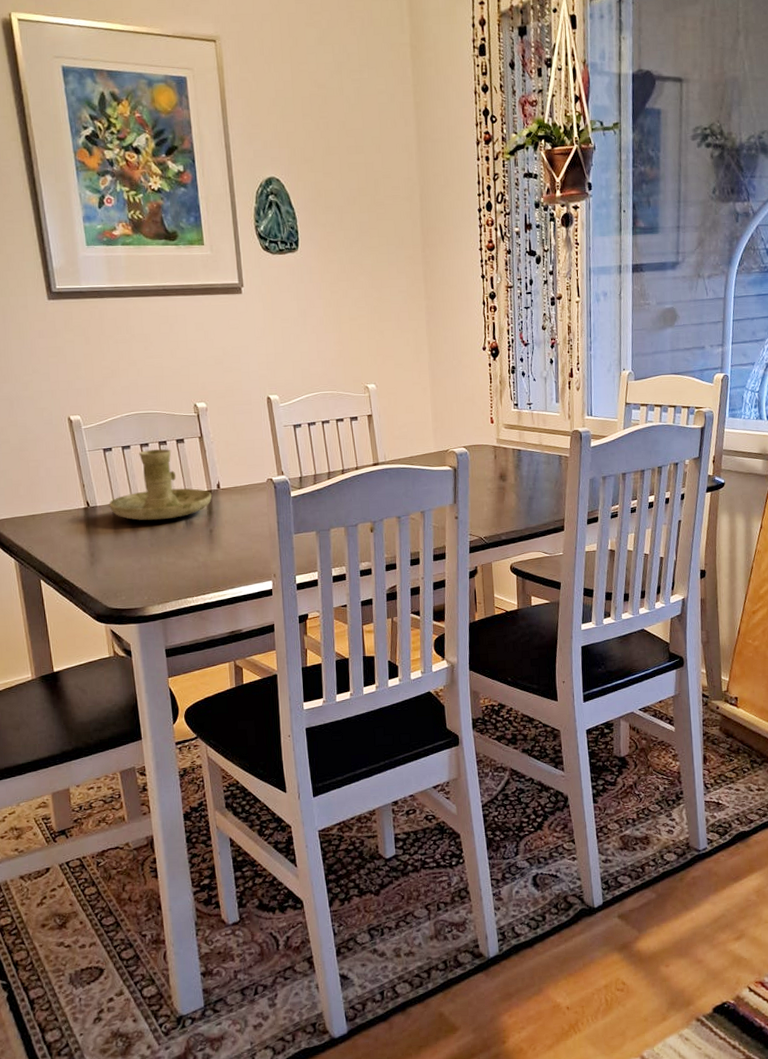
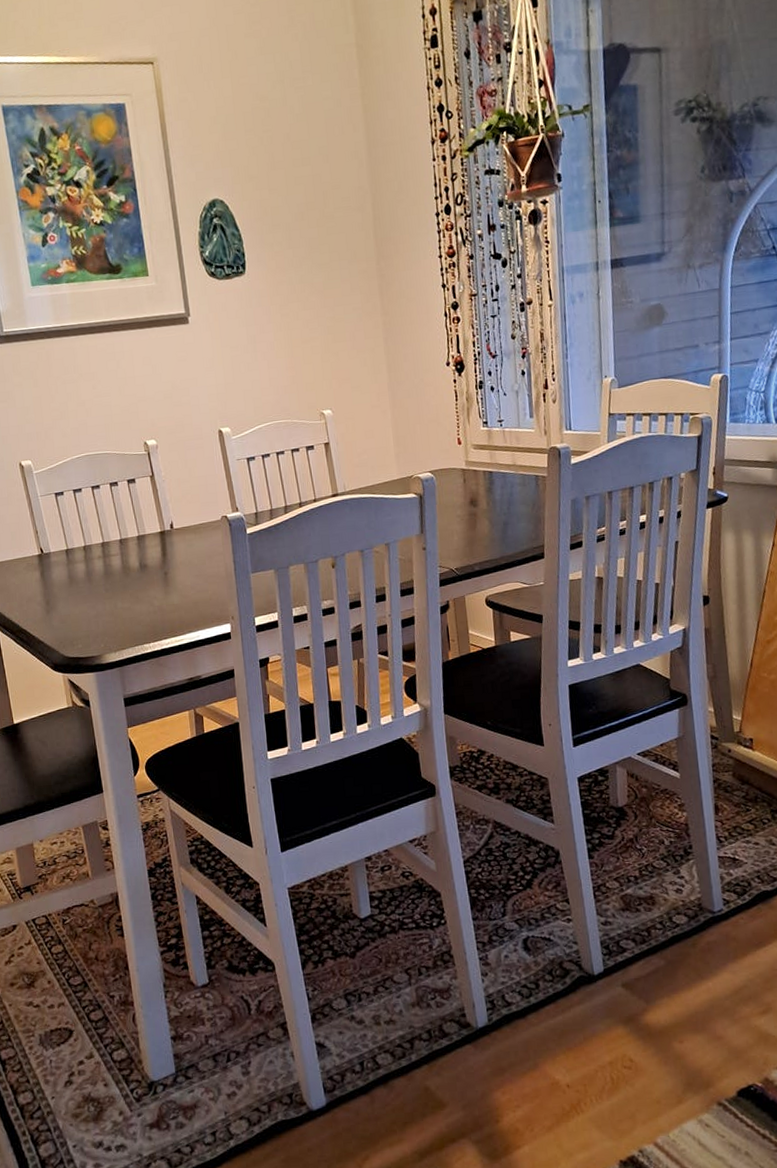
candle holder: present [108,449,212,521] -> none [62,490,166,565]

